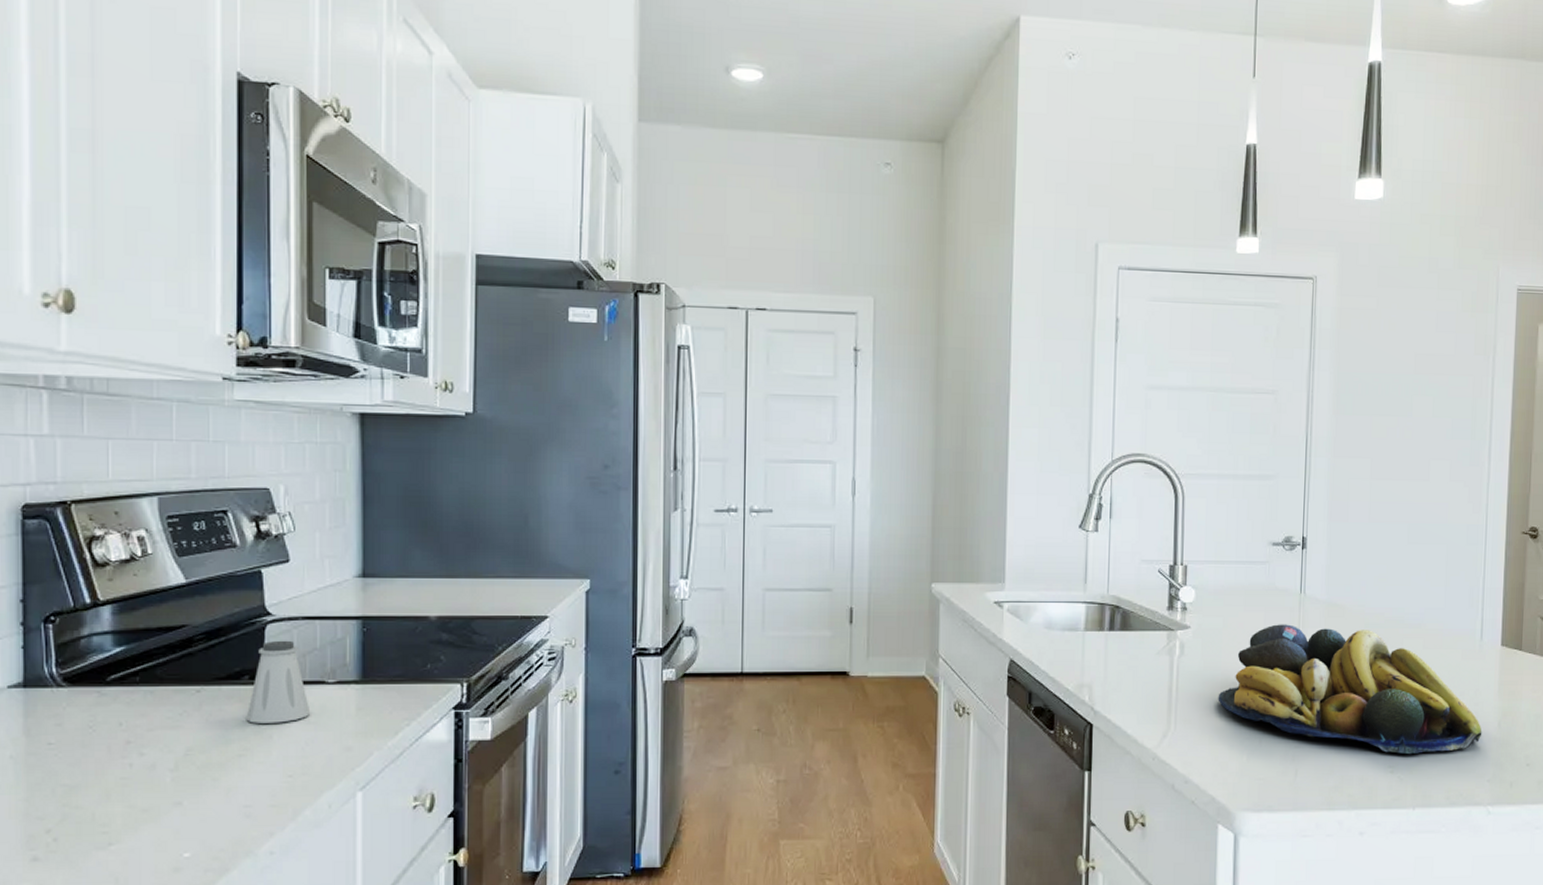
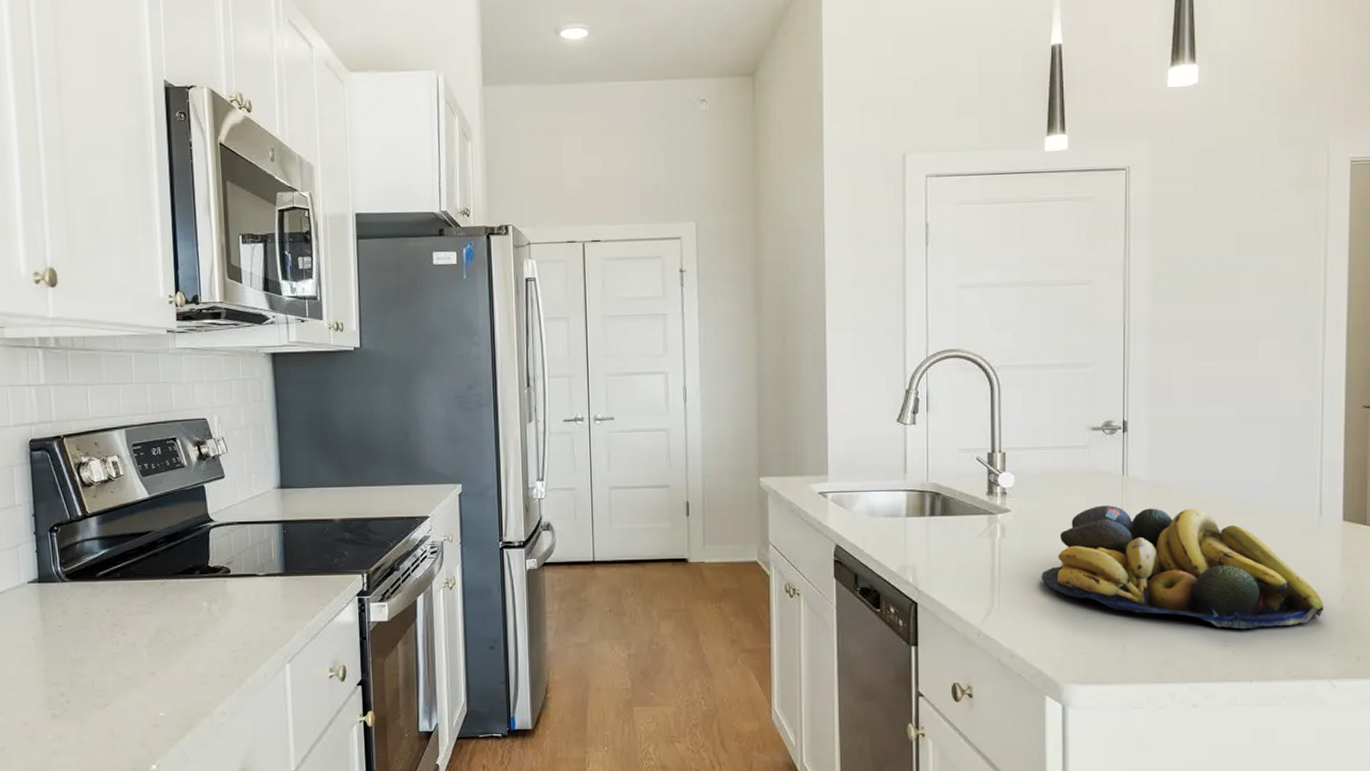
saltshaker: present [246,640,309,723] -> none [199,541,246,609]

